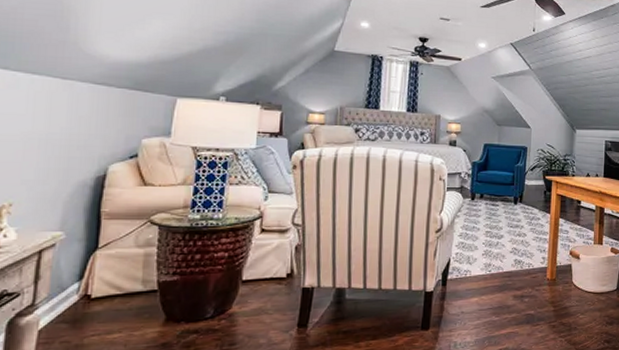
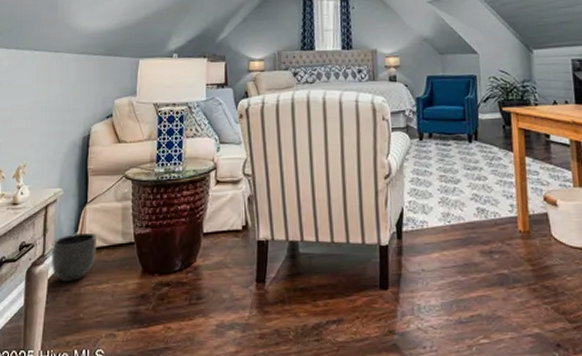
planter: none [44,279,110,333] -> present [52,232,98,282]

